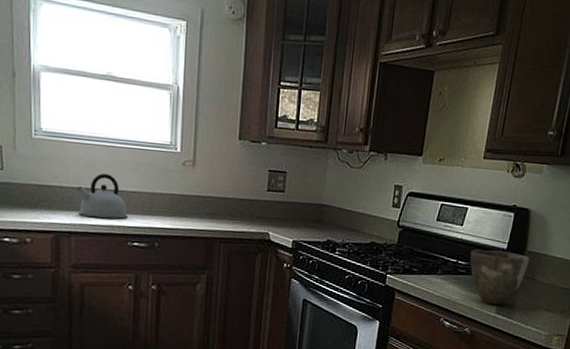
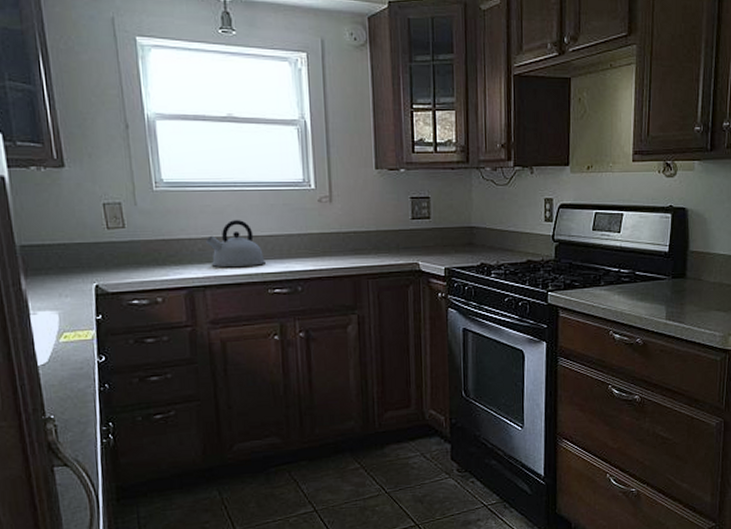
ceramic bowl: present [469,249,530,305] -> none [631,254,694,311]

